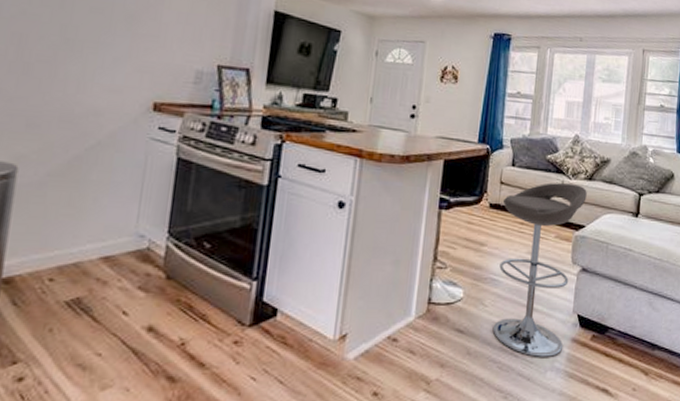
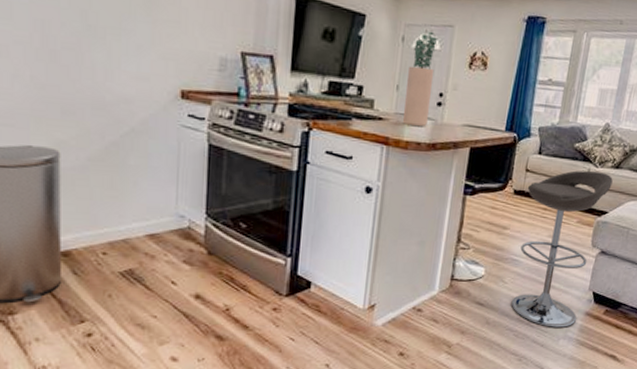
vase: none [376,44,411,139] -> present [402,29,438,127]

